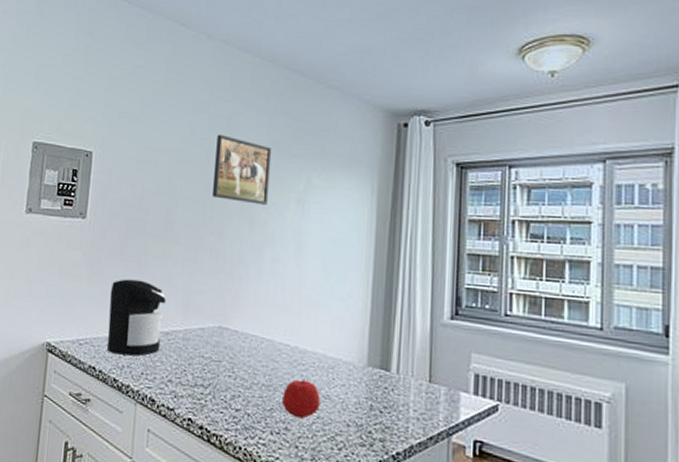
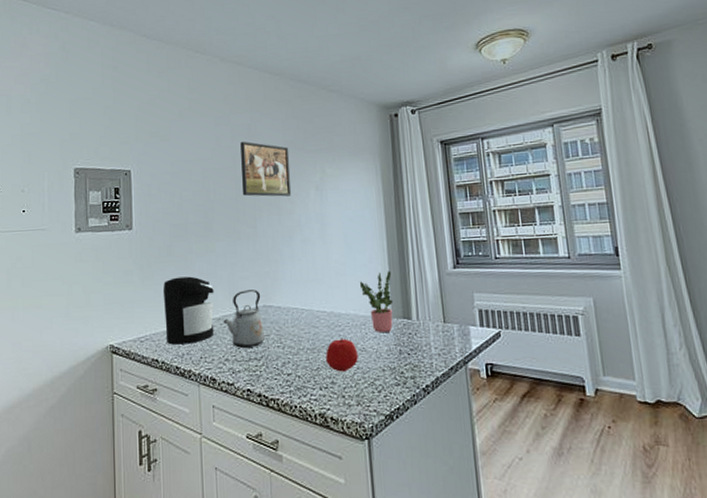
kettle: none [171,305,218,372] -> present [223,290,266,348]
potted plant: none [333,310,374,382] -> present [359,271,393,332]

